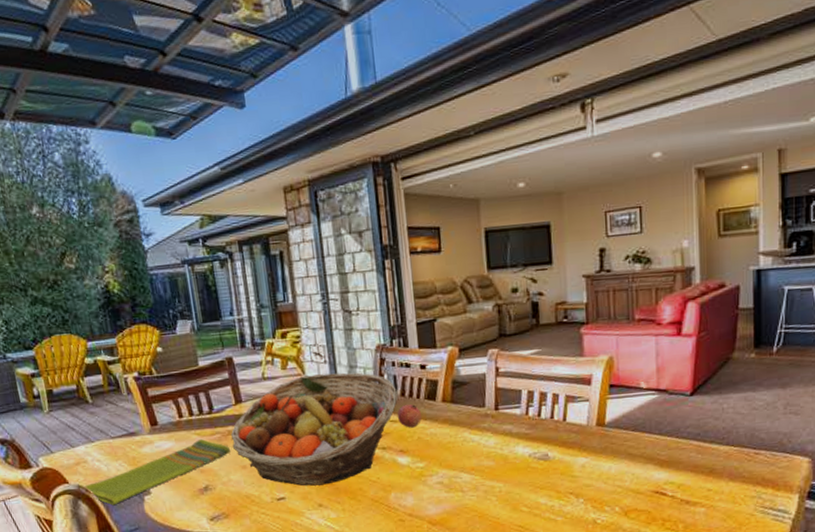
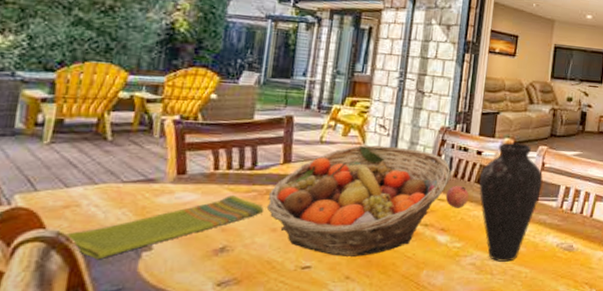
vase: none [428,349,501,478] -> present [479,142,543,262]

